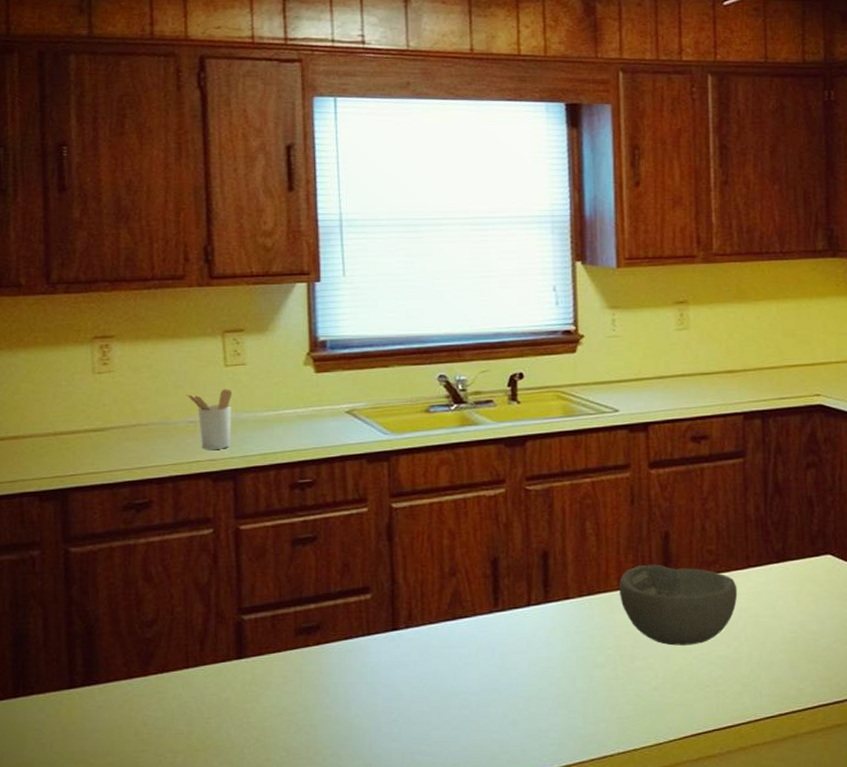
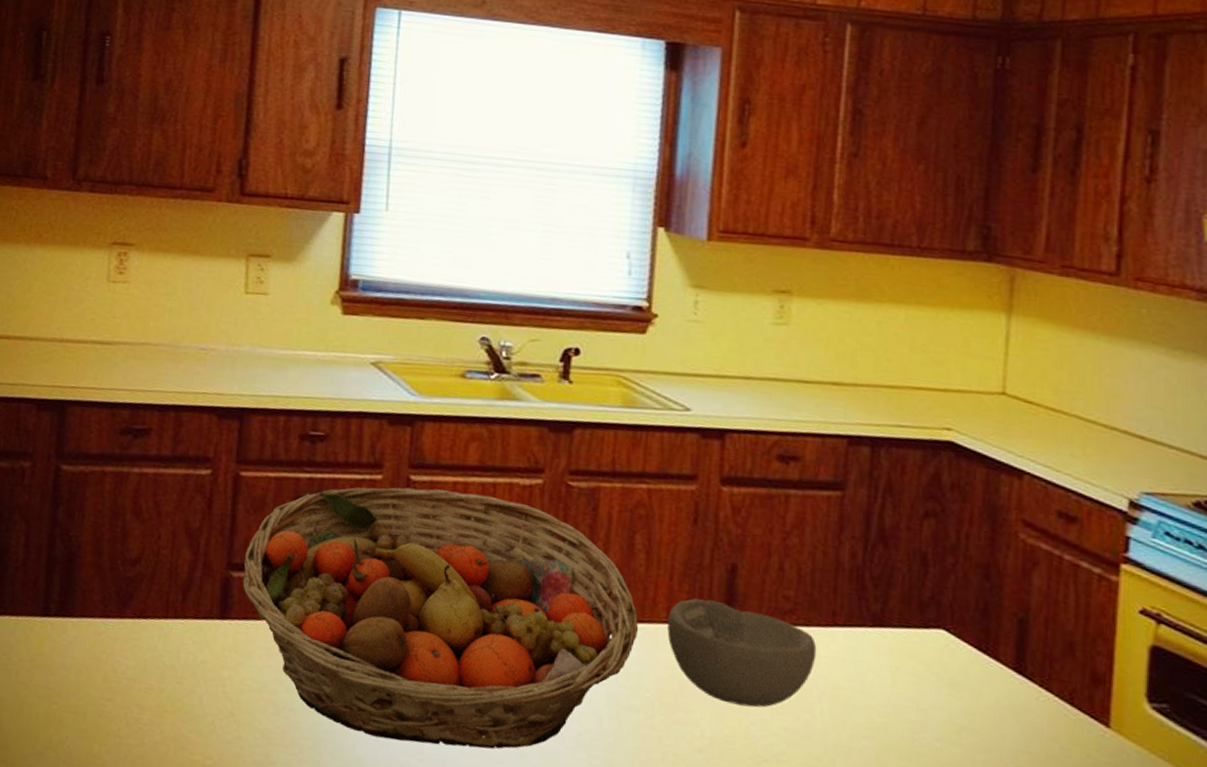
utensil holder: present [186,389,233,450] -> none [200,318,250,384]
fruit basket: none [254,510,597,734] -> present [242,487,639,749]

